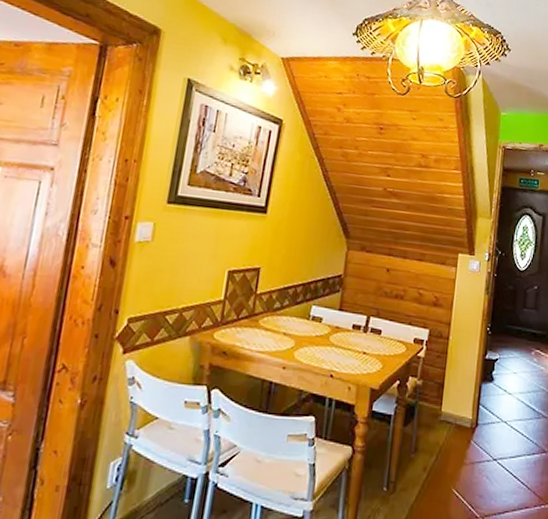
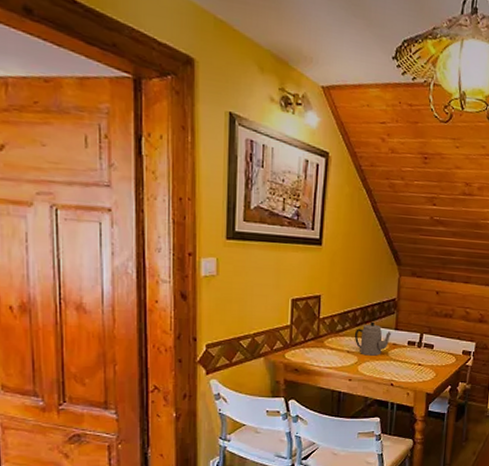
teapot: none [293,299,335,340] -> present [354,321,392,356]

